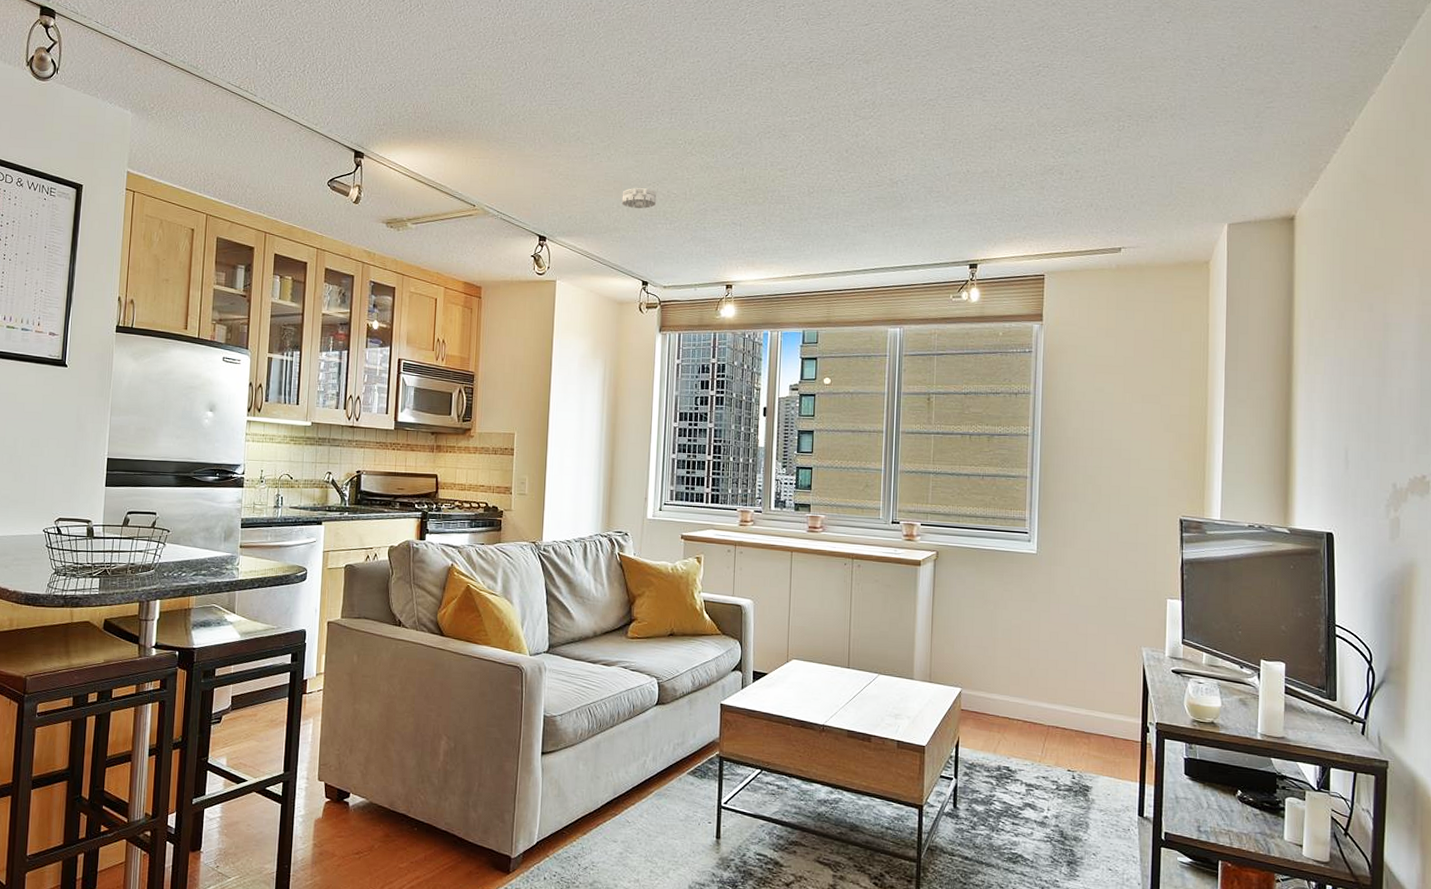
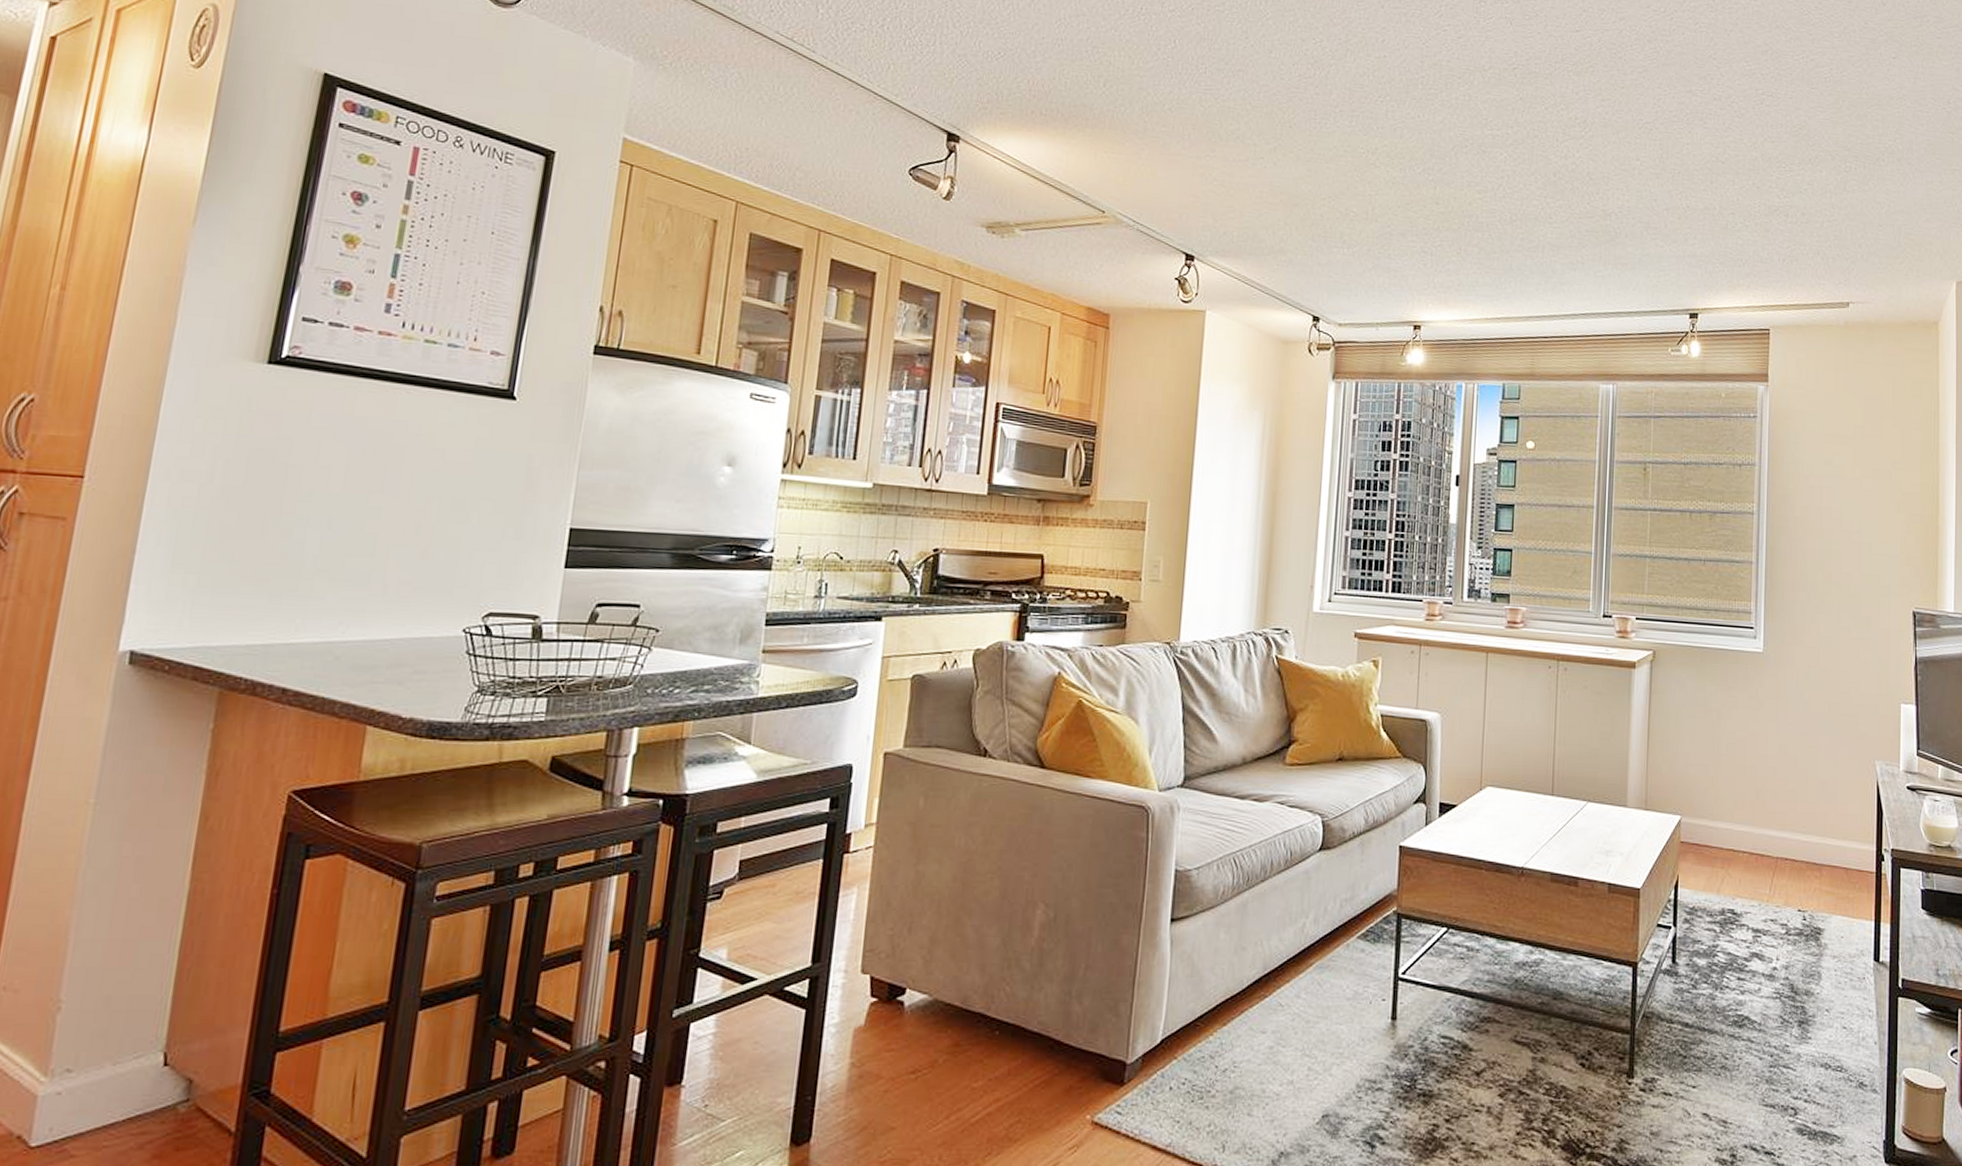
smoke detector: present [621,187,657,209] -> none [1289,201,1333,228]

